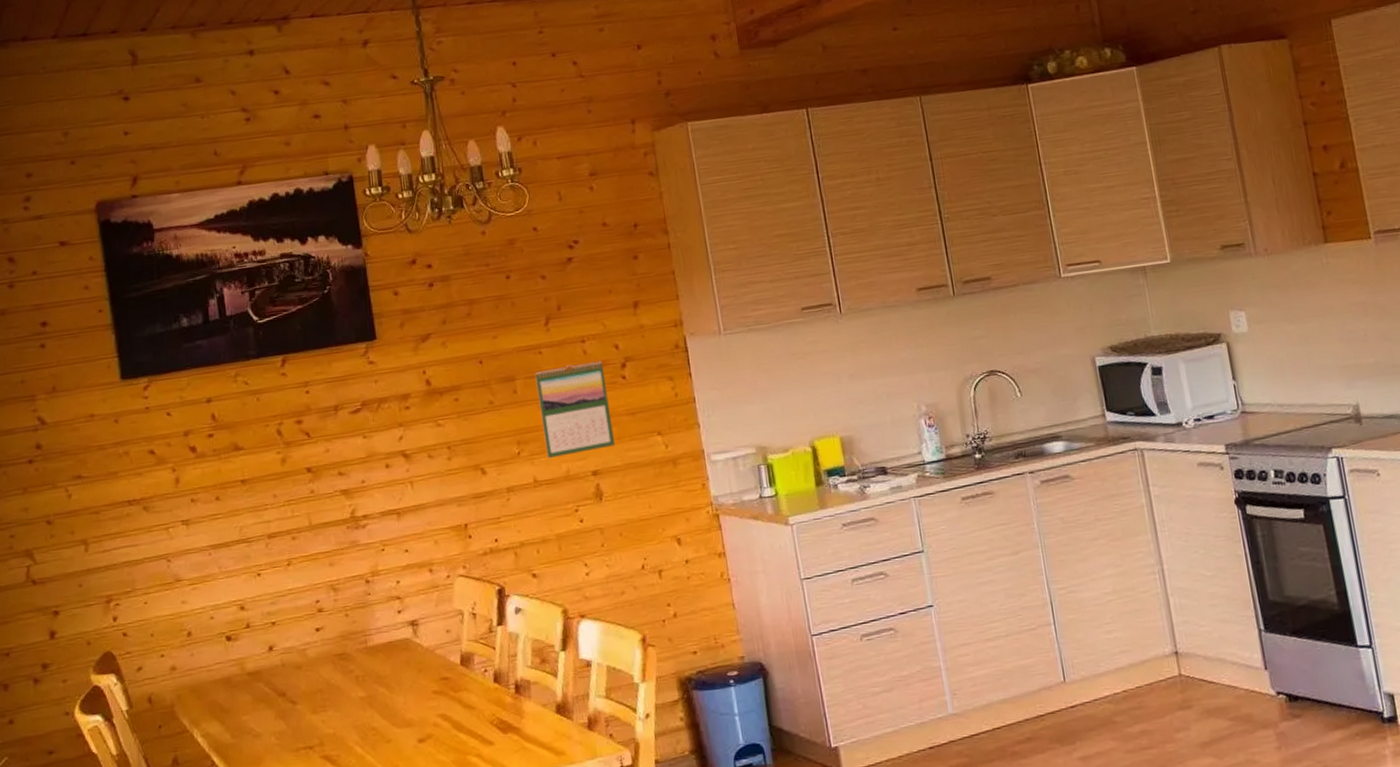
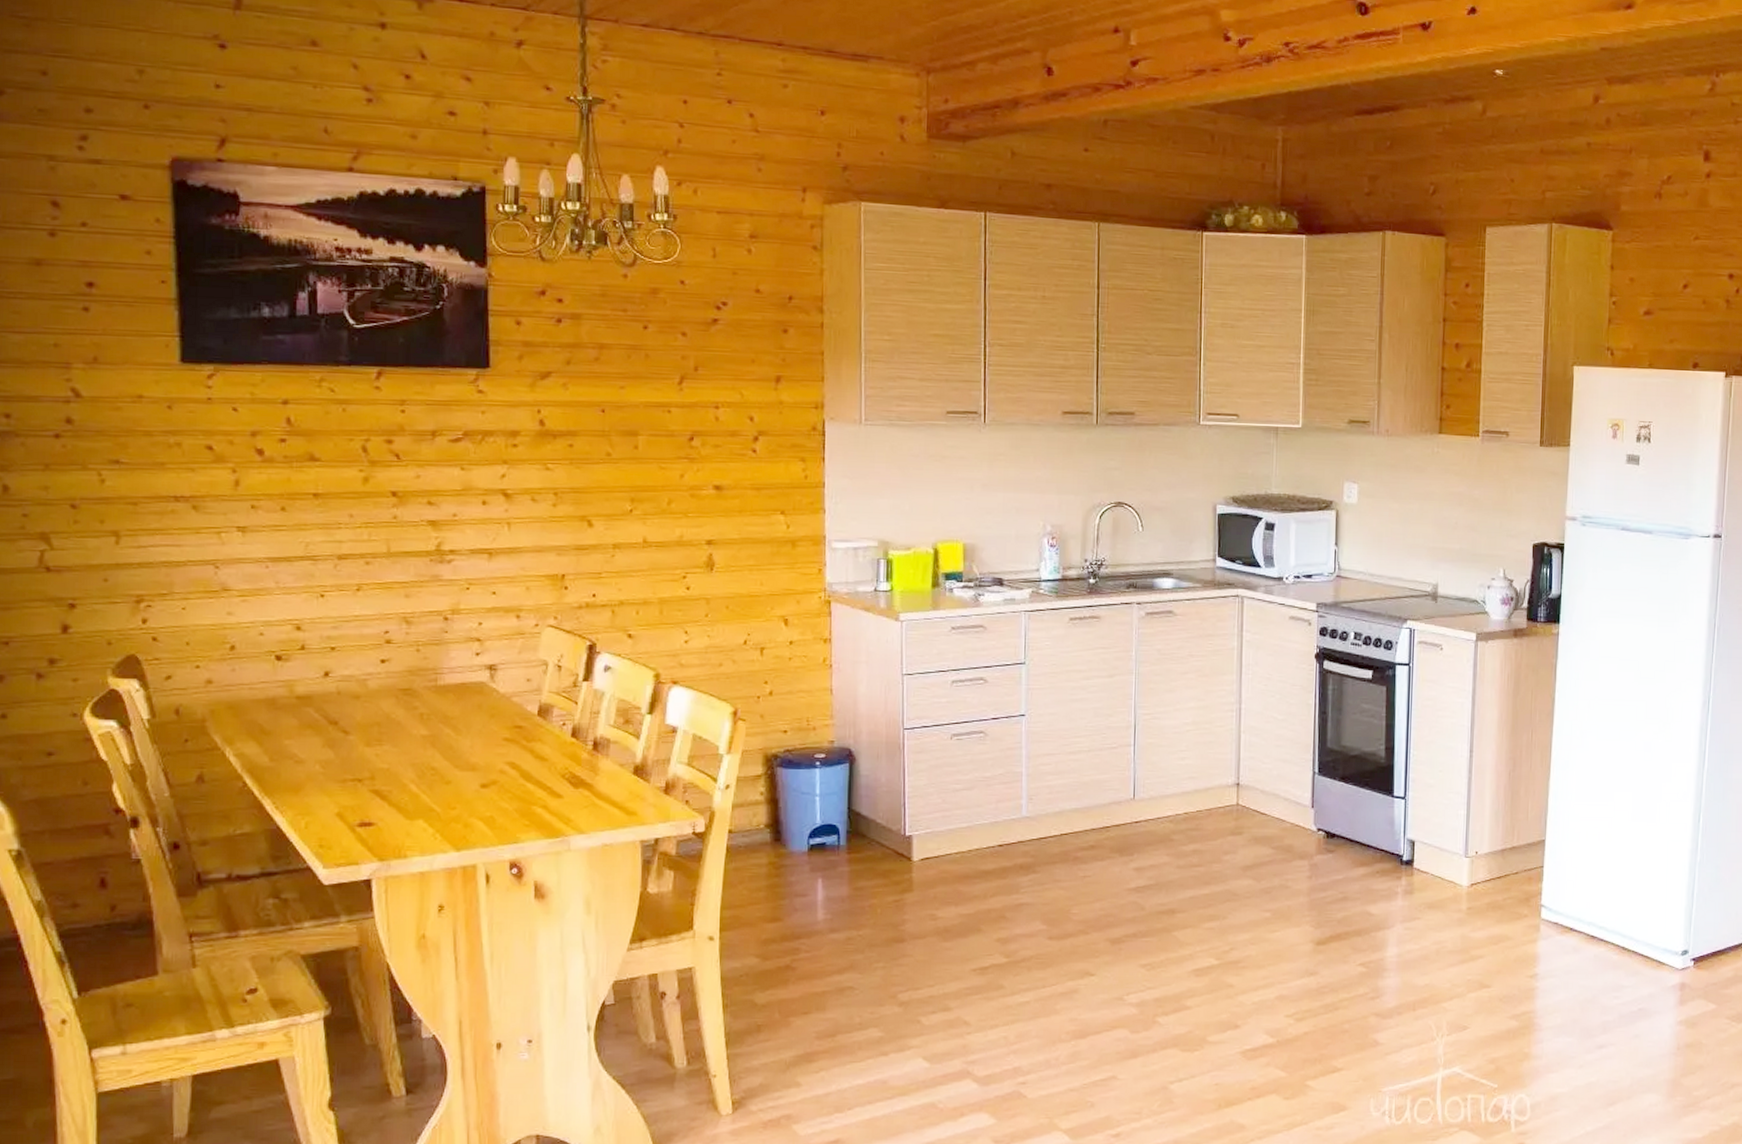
calendar: present [535,361,615,458] -> none [660,429,735,521]

